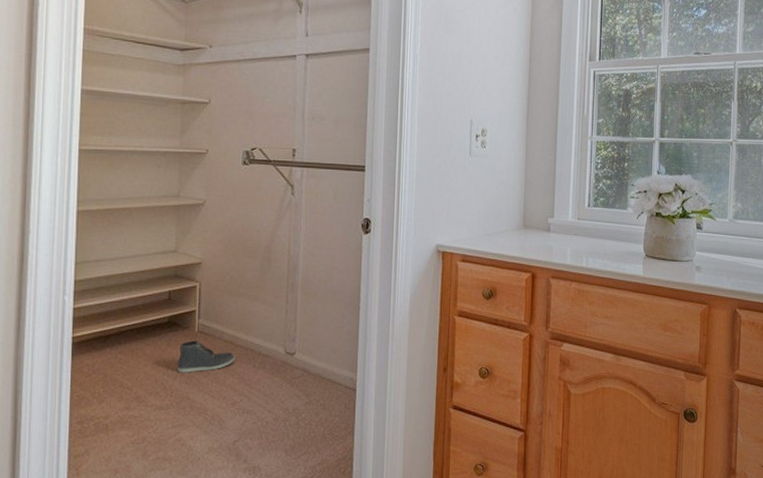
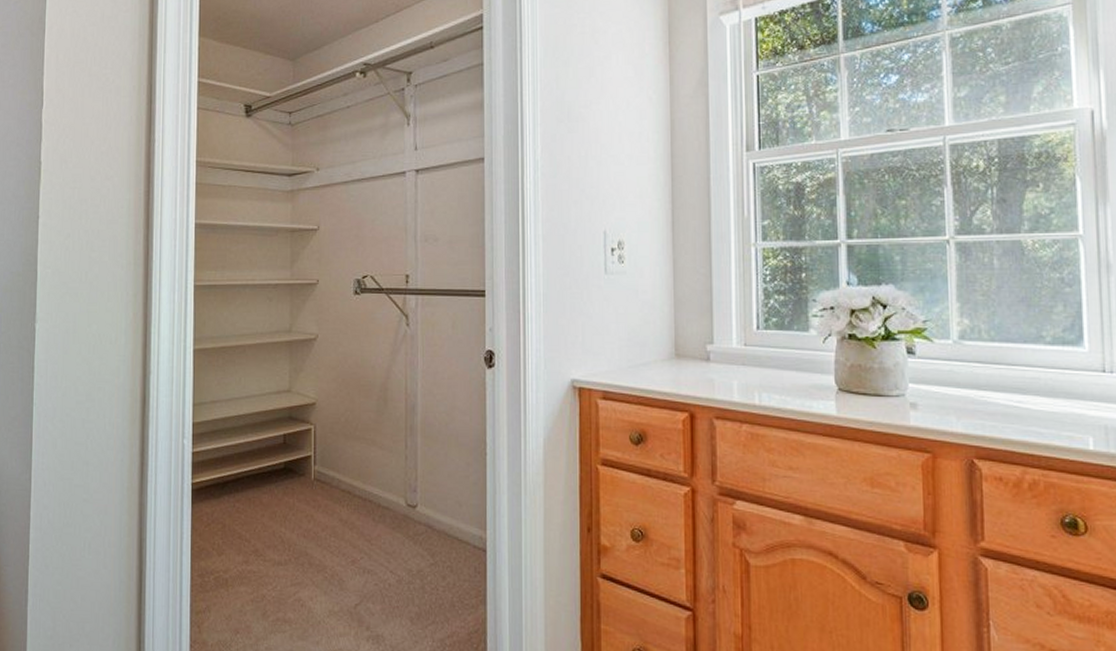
sneaker: present [177,340,235,373] -> none [295,489,353,525]

